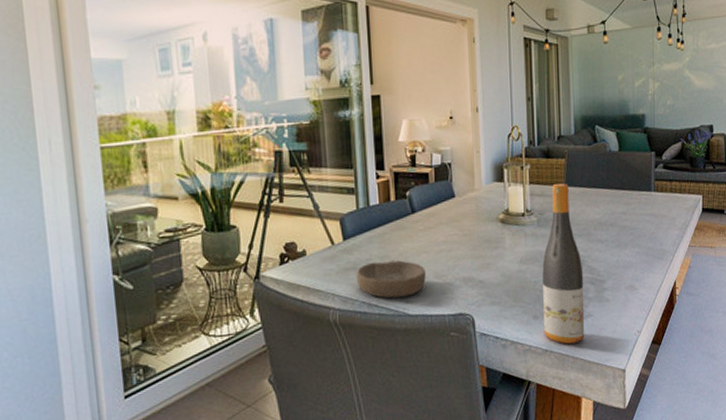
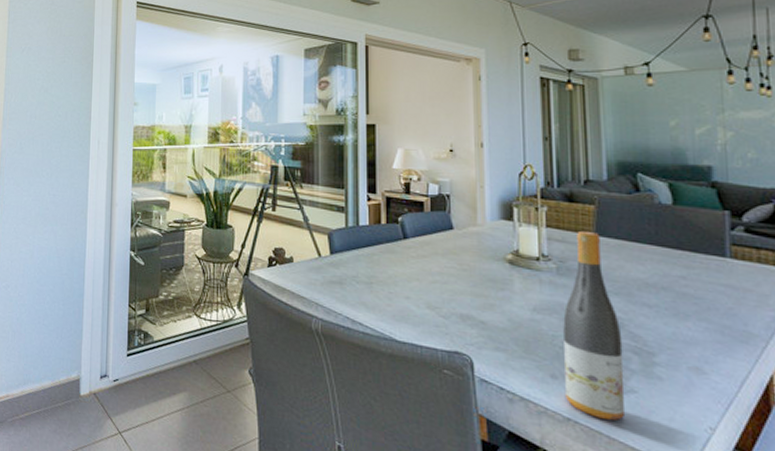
bowl: present [356,260,426,298] -> none [341,280,417,321]

